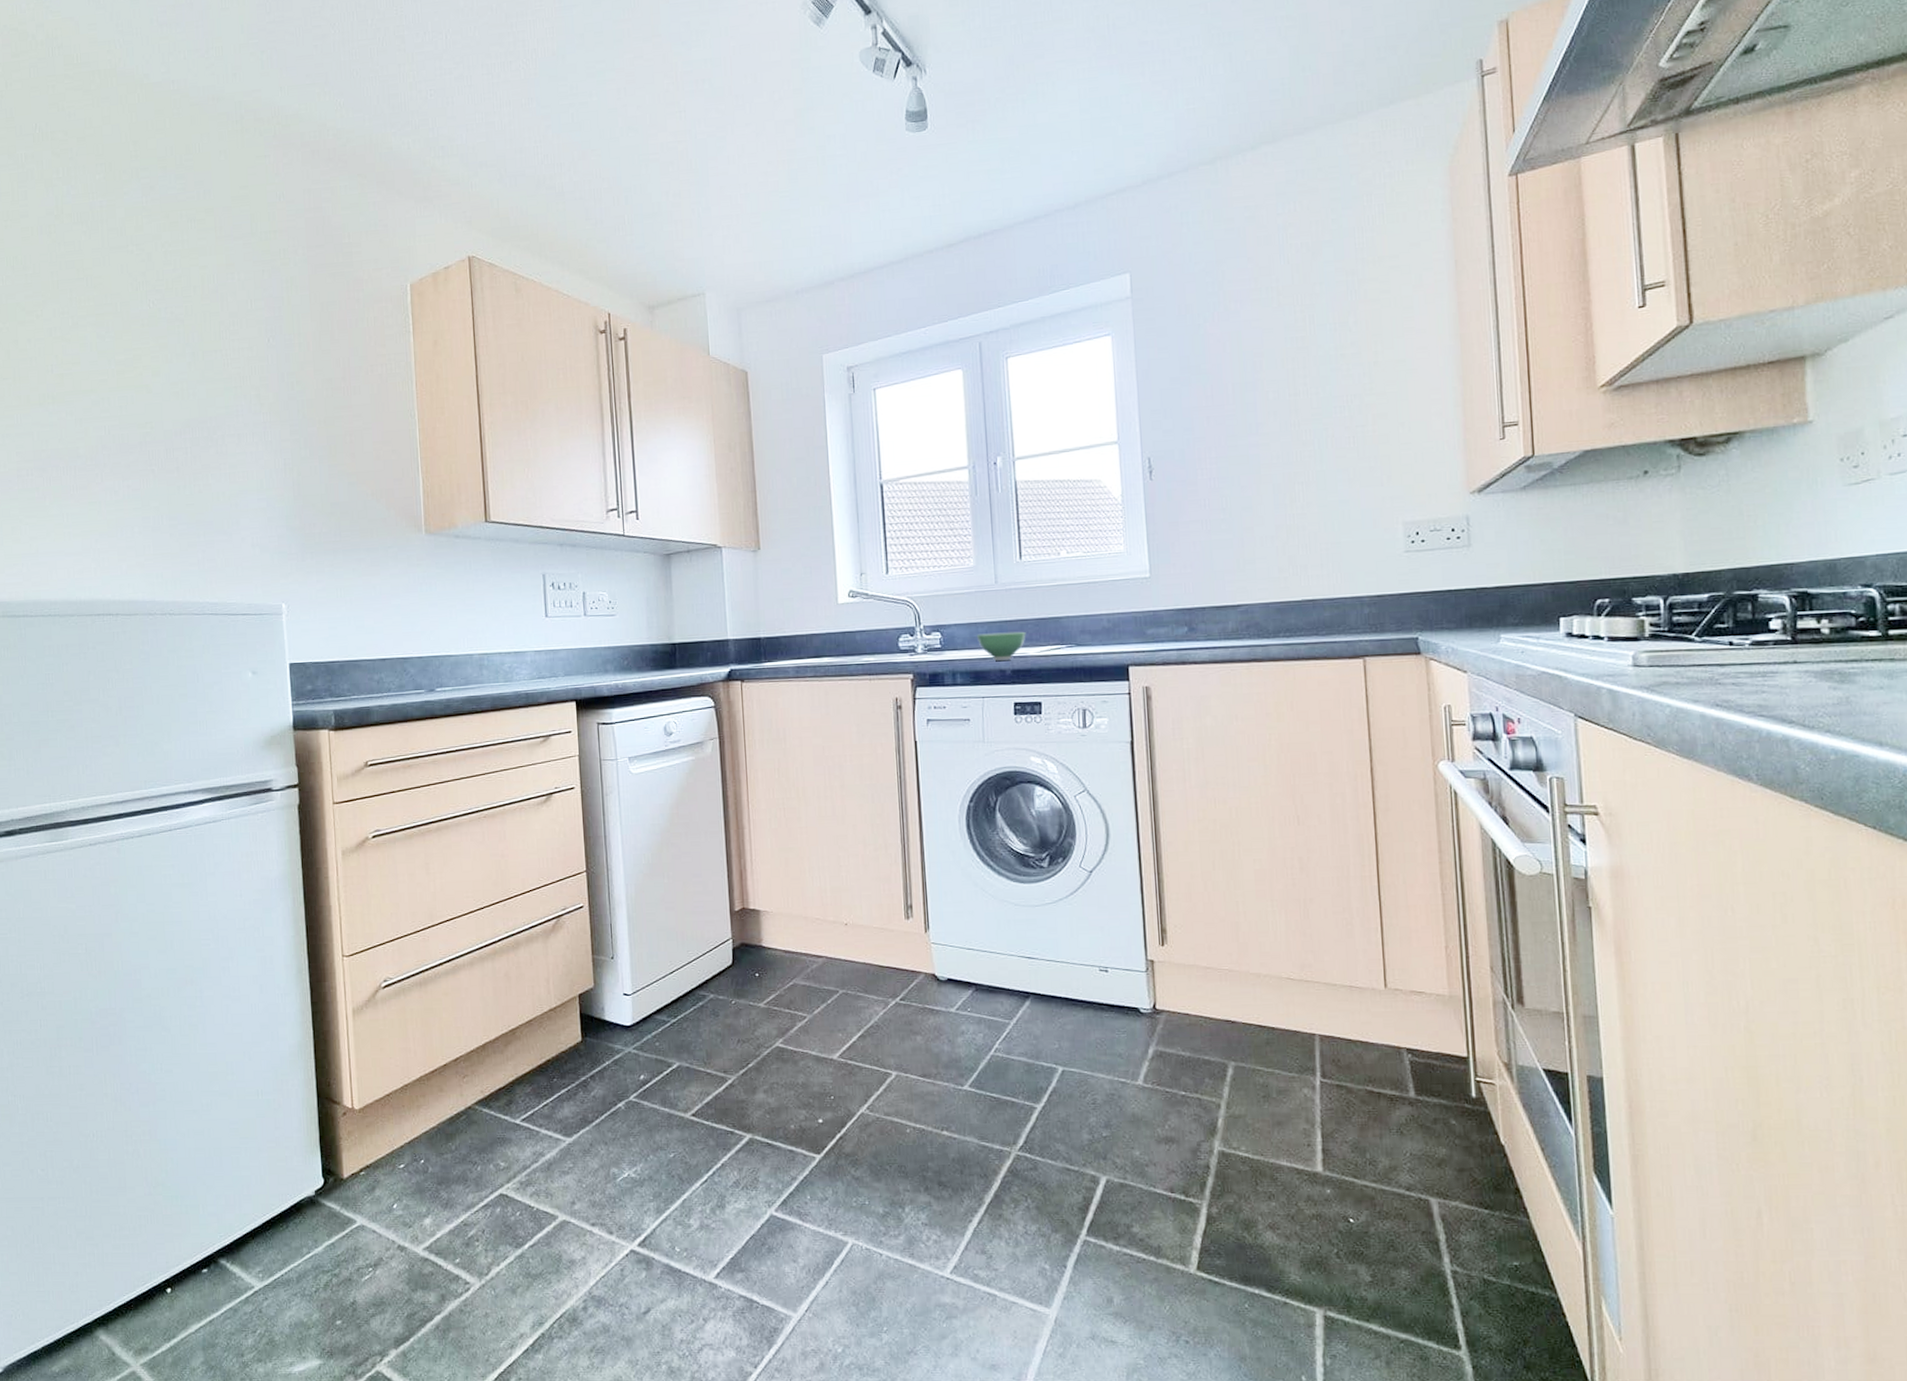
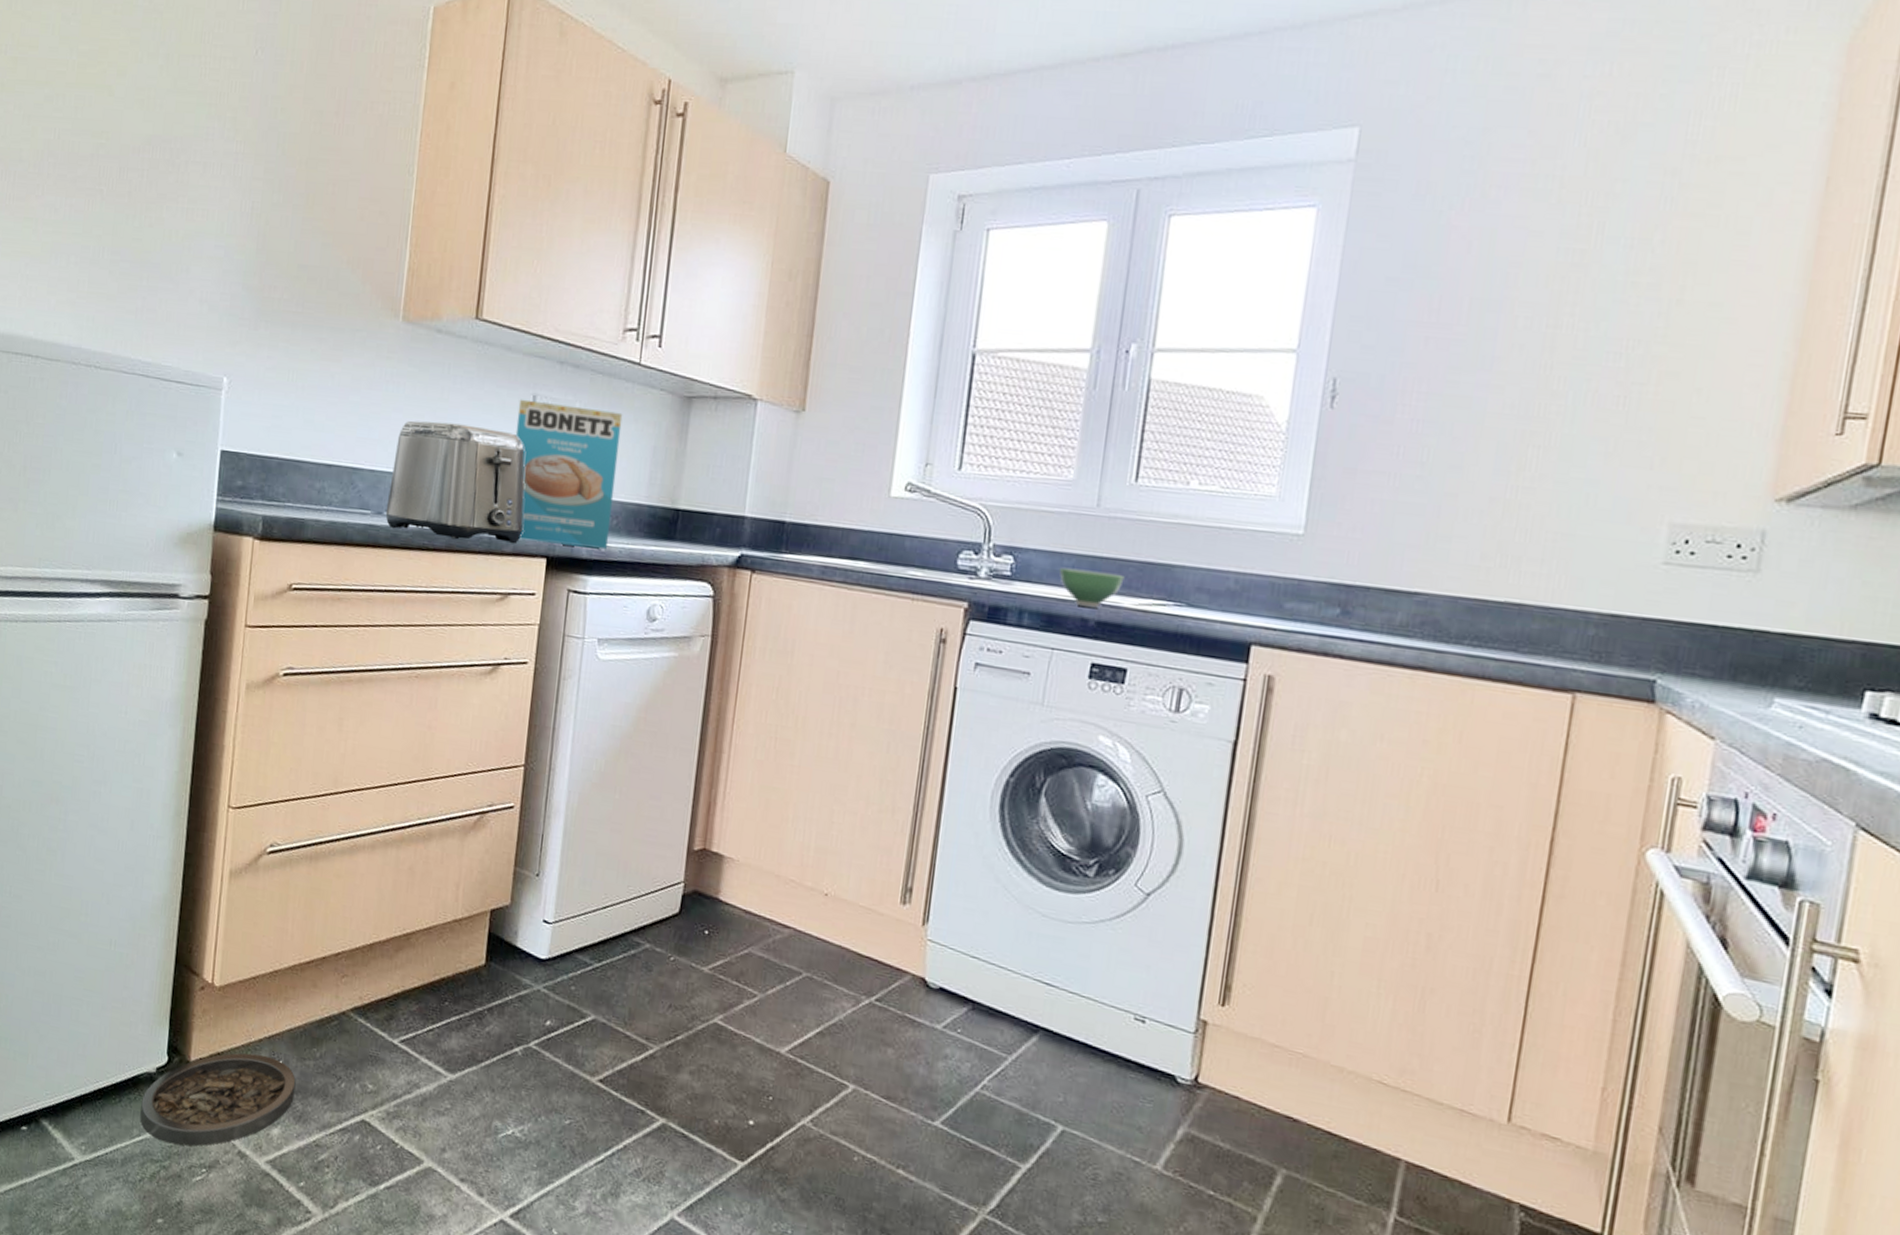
pet bowl: none [306,1159,439,1253] -> present [140,1053,296,1146]
toaster: none [436,606,553,701] -> present [385,420,526,545]
food box: none [532,576,624,691] -> present [515,399,623,550]

